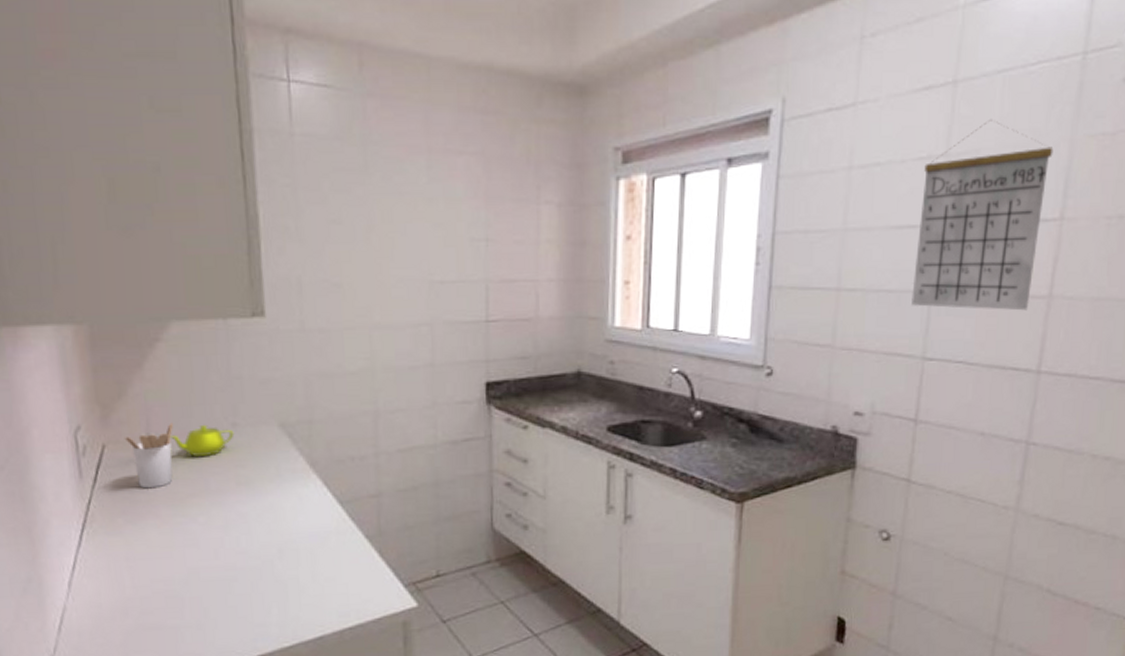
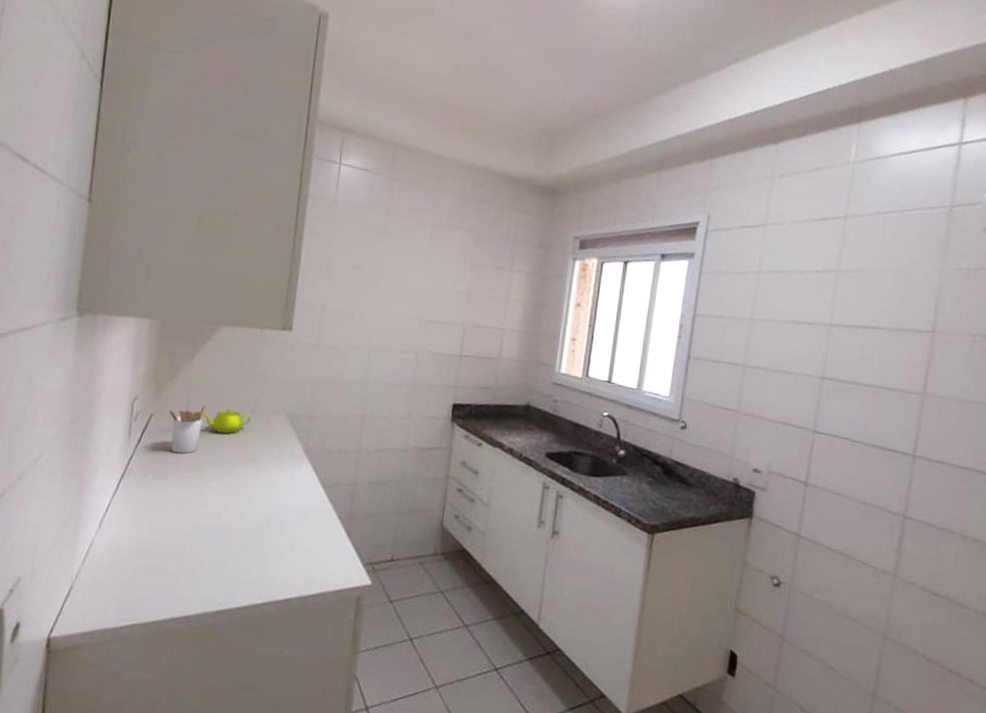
calendar: present [911,118,1054,311] -> none [805,247,926,403]

